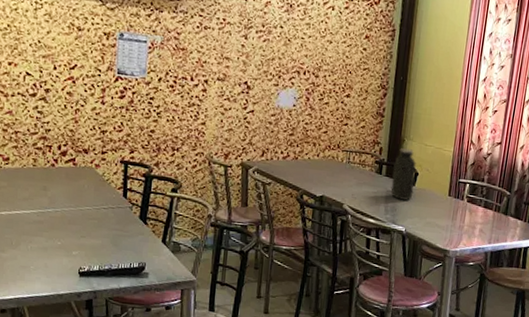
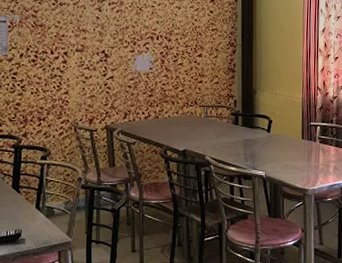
water jug: present [391,148,416,201] -> none [248,98,270,147]

